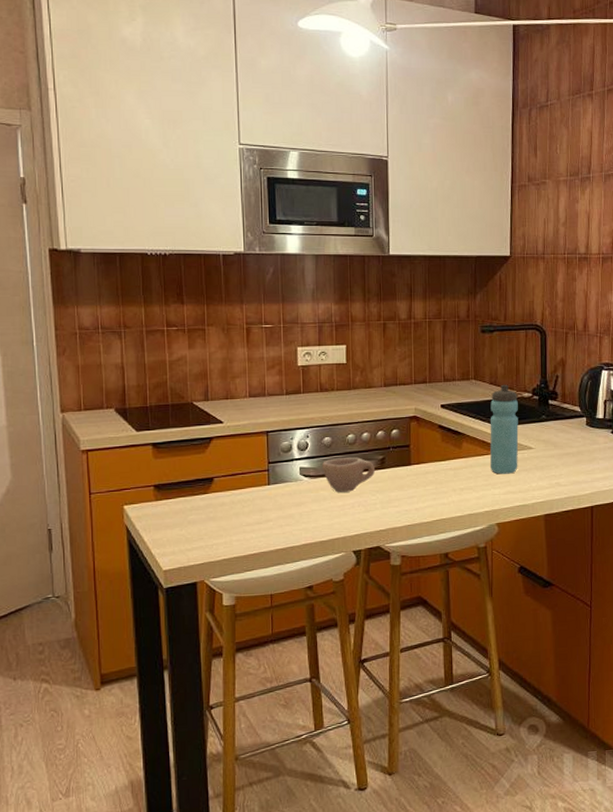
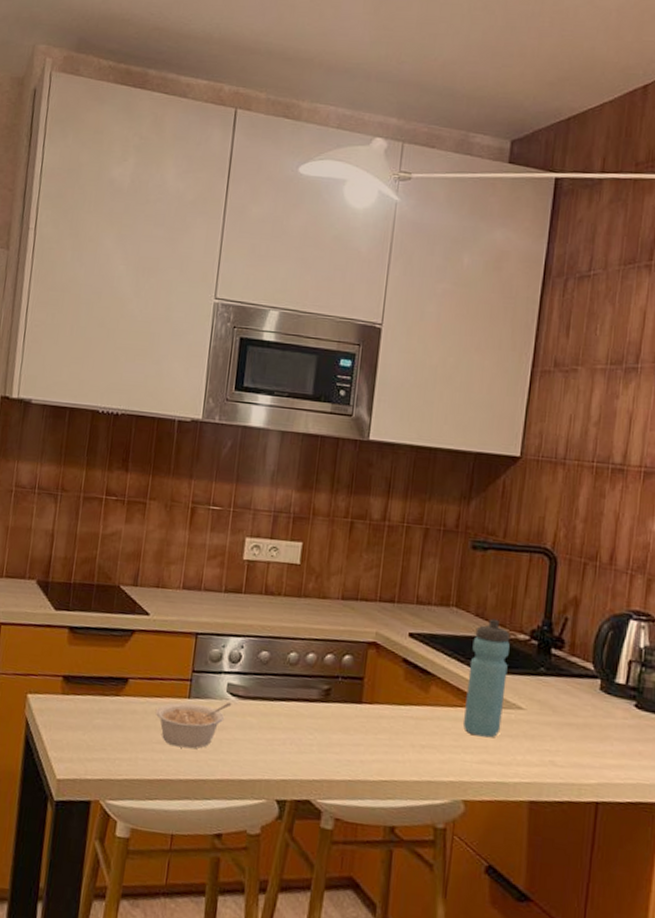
legume: none [241,483,306,526] -> present [155,702,232,749]
cup: present [321,457,376,492] -> none [253,678,318,725]

